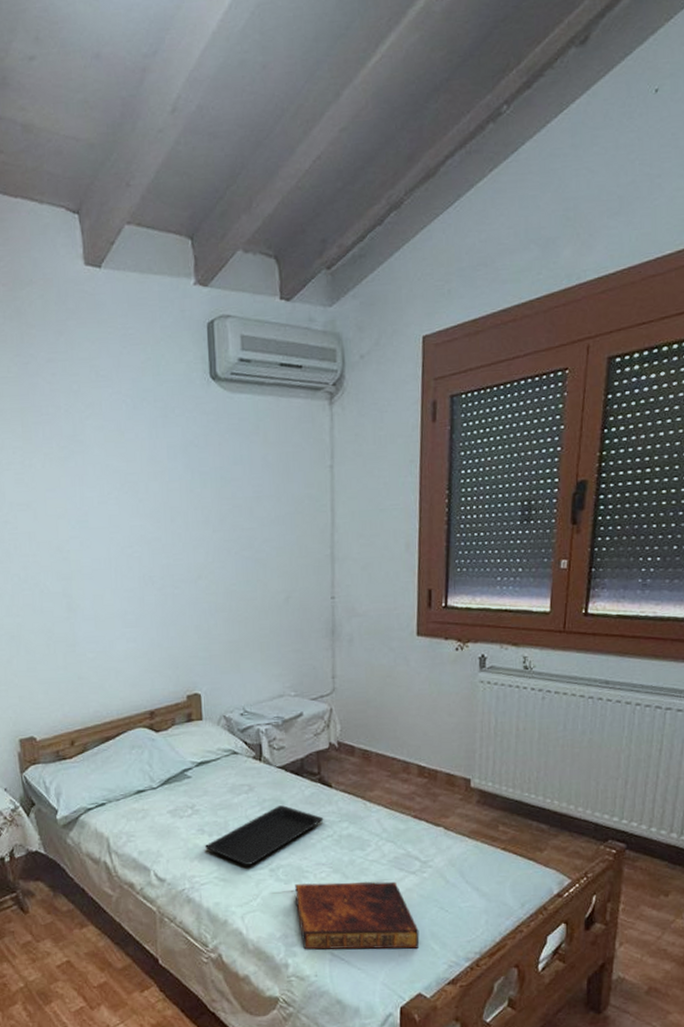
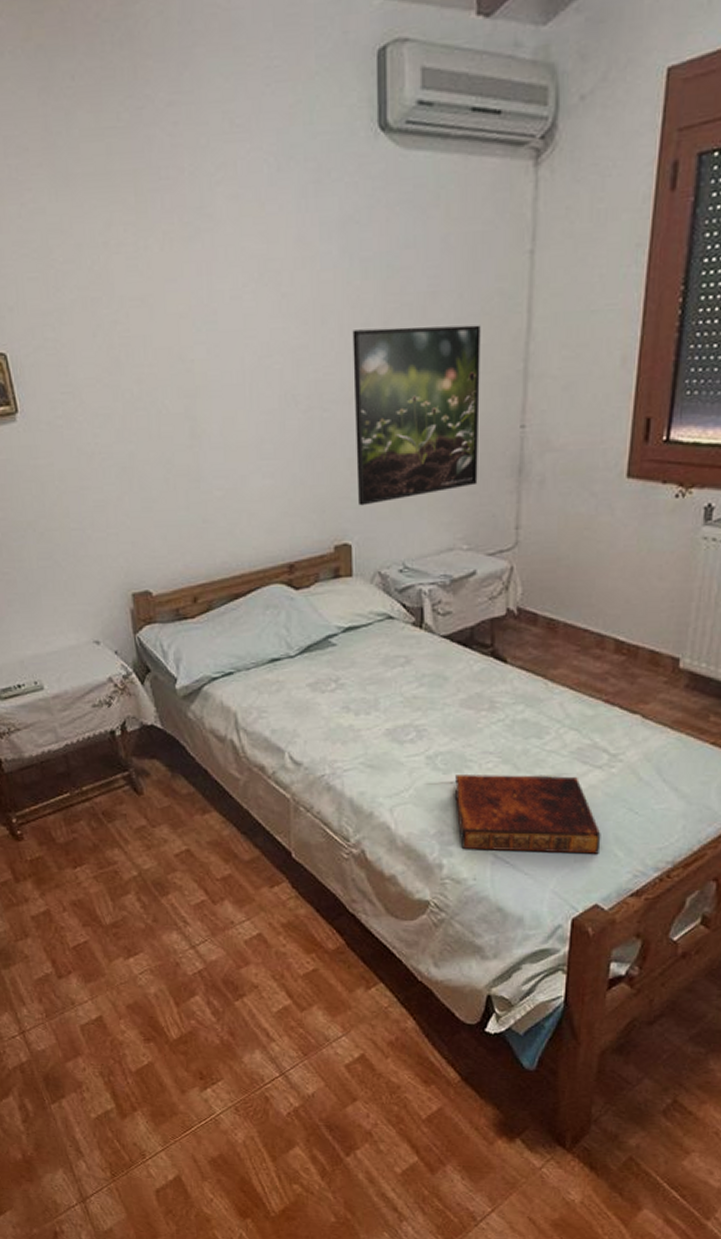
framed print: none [195,521,300,663] -> present [352,325,481,506]
serving tray: present [205,805,324,865] -> none [350,682,495,750]

